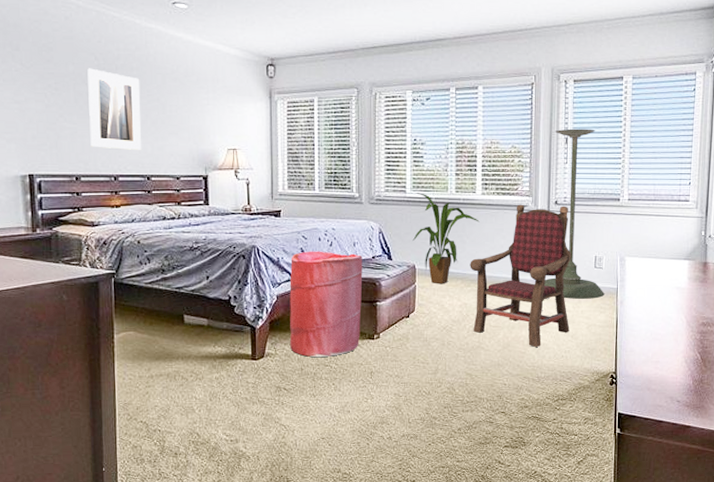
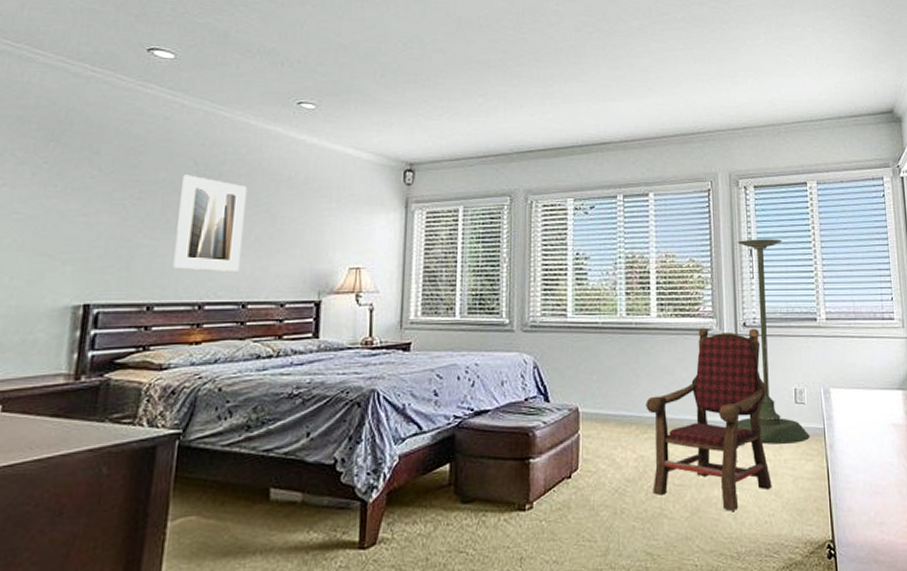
laundry hamper: present [289,251,363,358] -> none [413,393,513,541]
house plant: present [412,193,480,284] -> none [574,316,656,432]

